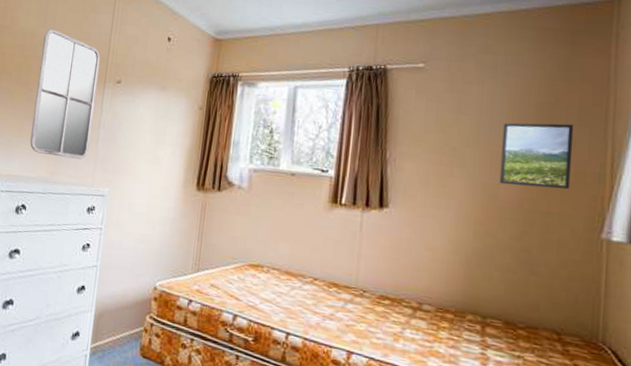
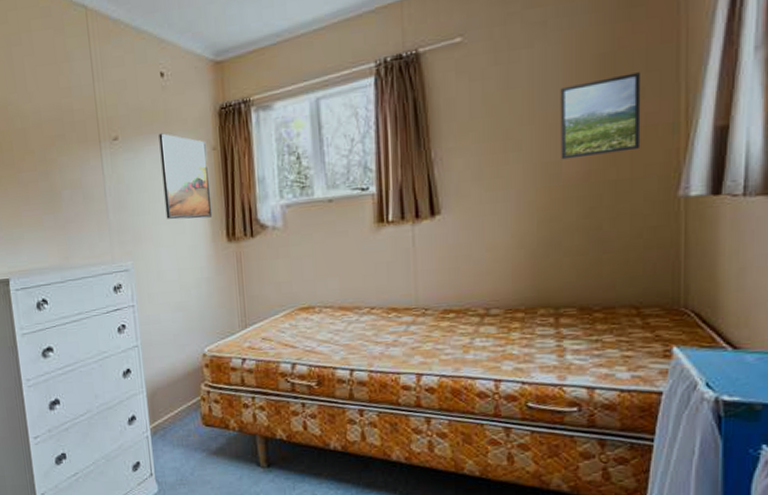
home mirror: present [29,29,100,160] -> none [17,92,100,240]
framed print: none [147,86,195,166] -> present [158,133,213,220]

